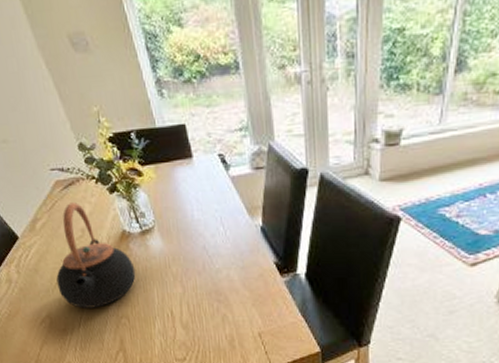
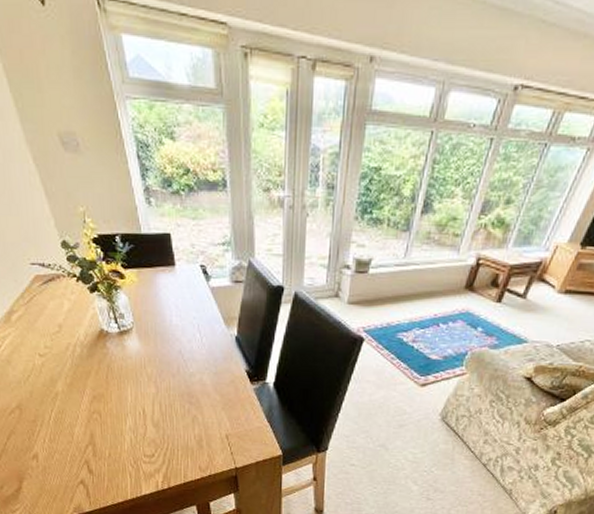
teapot: present [56,202,136,308] -> none [29,298,111,402]

